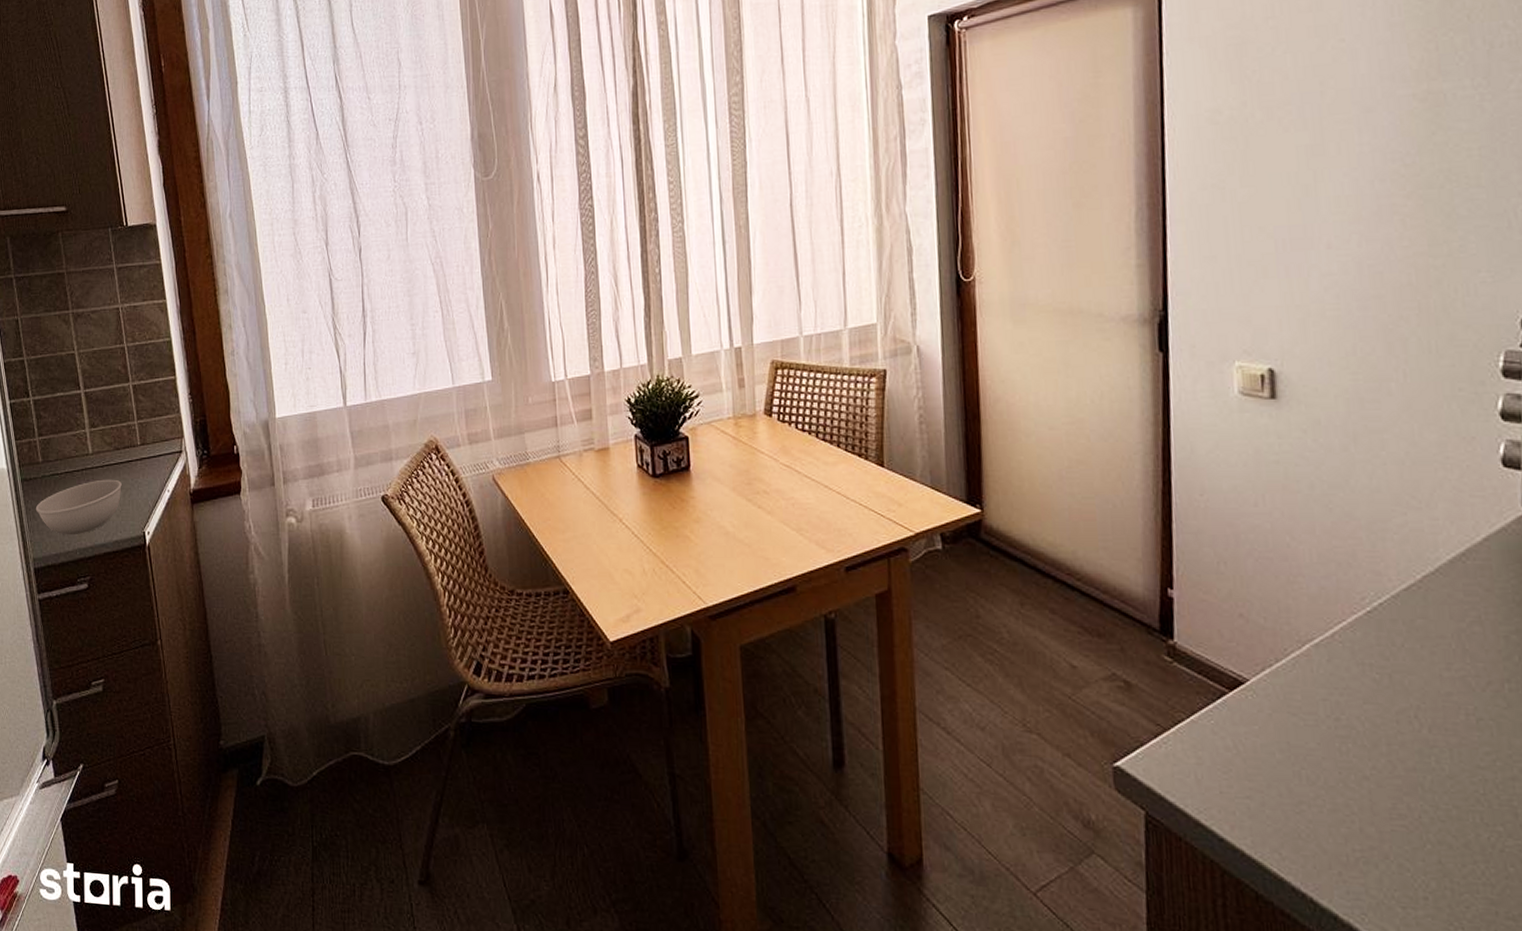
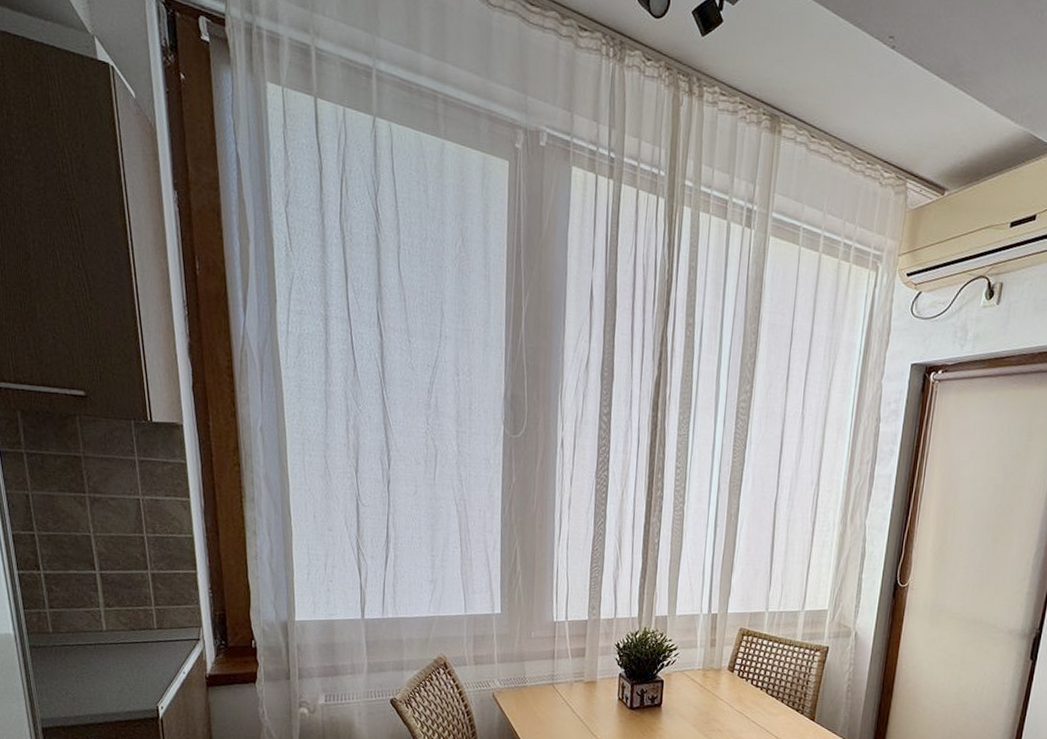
soup bowl: present [35,479,122,535] -> none [44,655,136,703]

